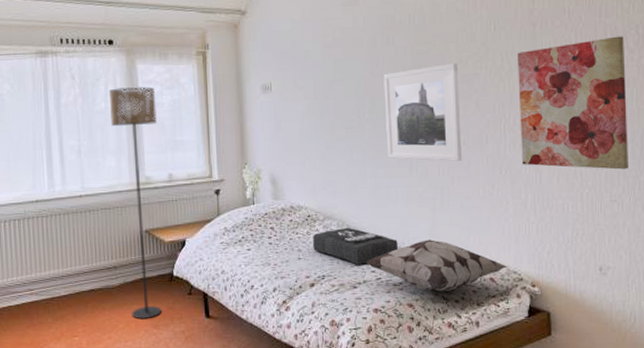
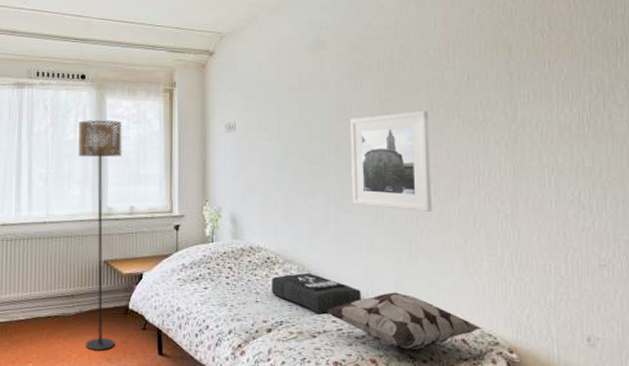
wall art: present [518,36,628,170] -> none [493,90,619,232]

